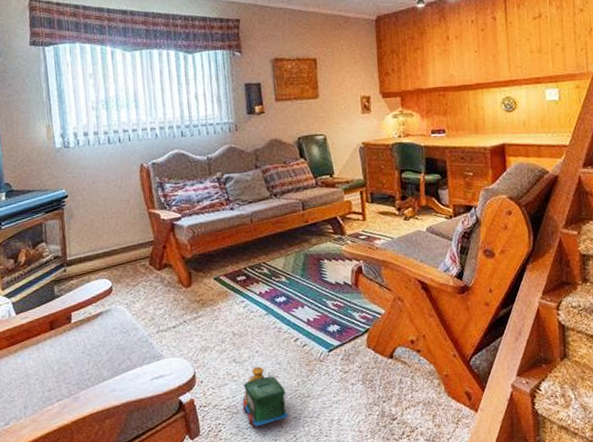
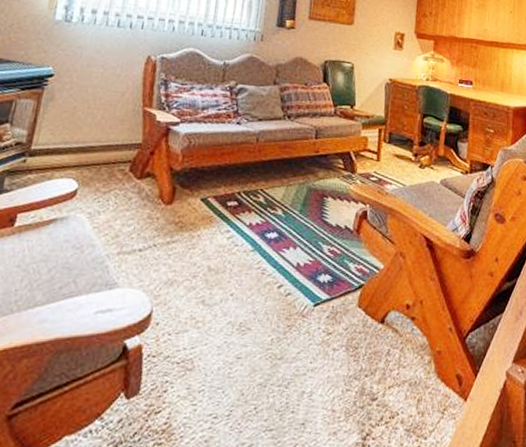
toy train: present [242,366,289,427] -> none [199,313,256,391]

